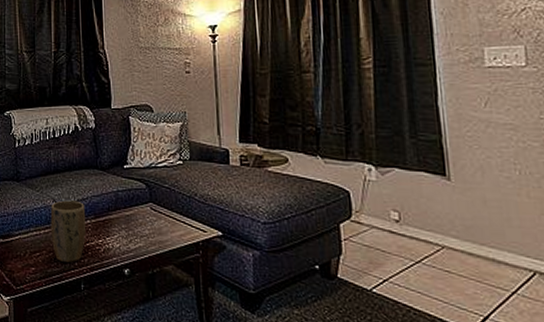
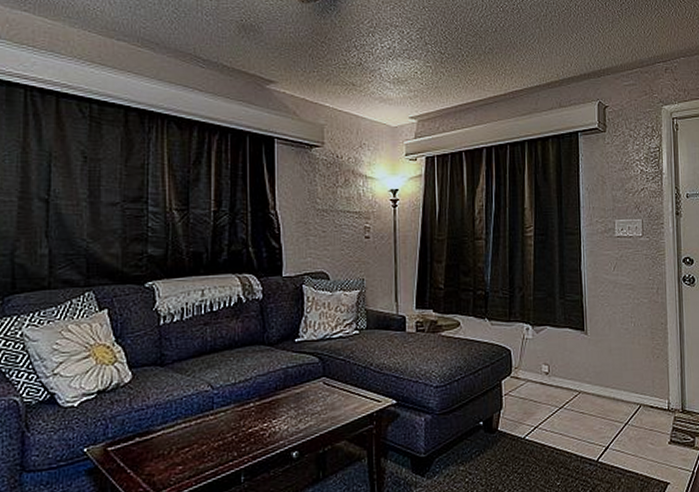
plant pot: present [50,200,86,262] -> none [204,382,249,454]

